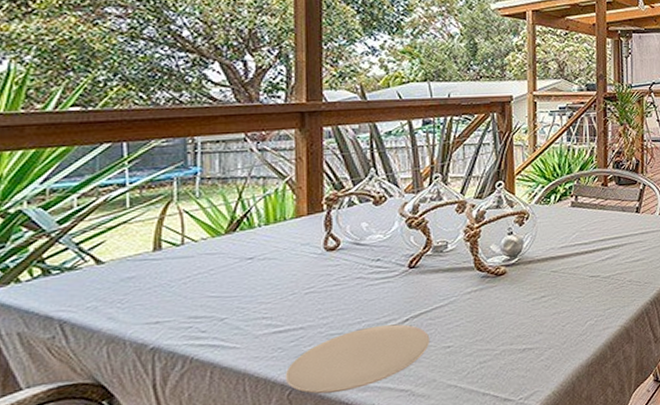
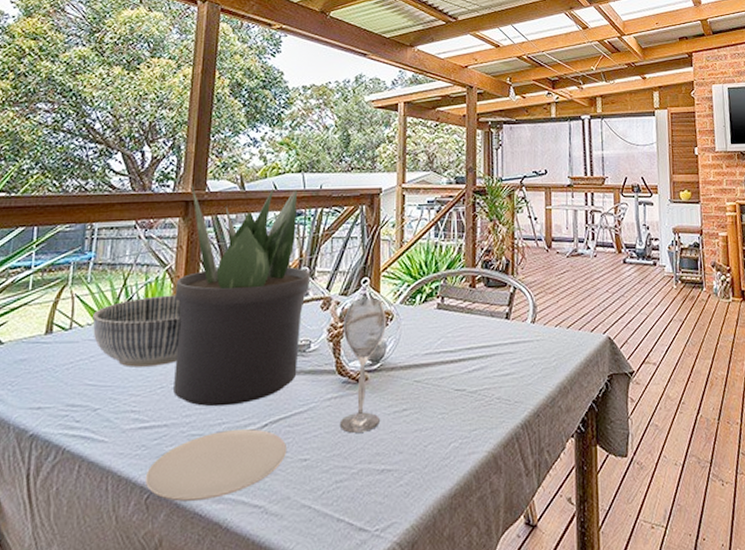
bowl: none [207,205,309,277] -> present [92,295,181,367]
planter: none [298,94,443,308] -> present [173,184,310,407]
wineglass: none [480,200,523,320] -> present [339,298,387,433]

